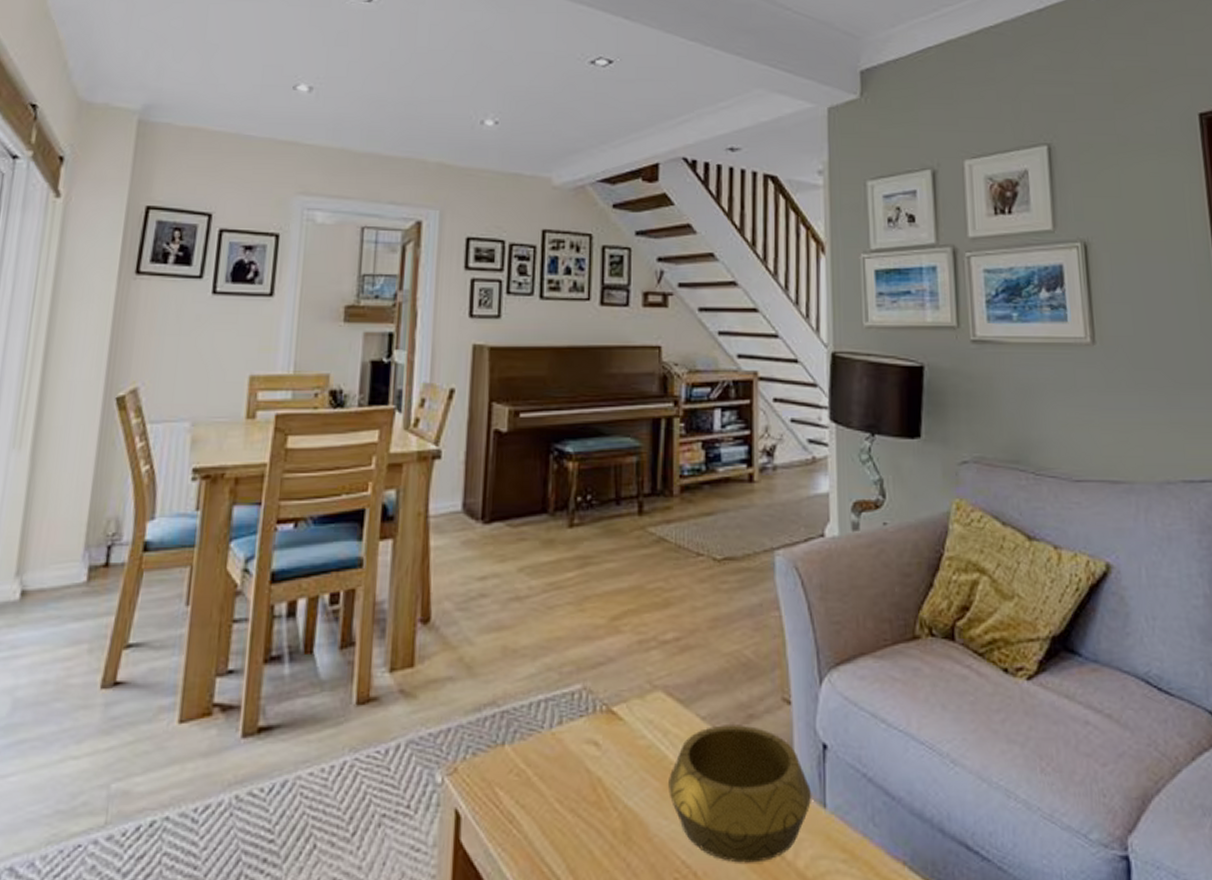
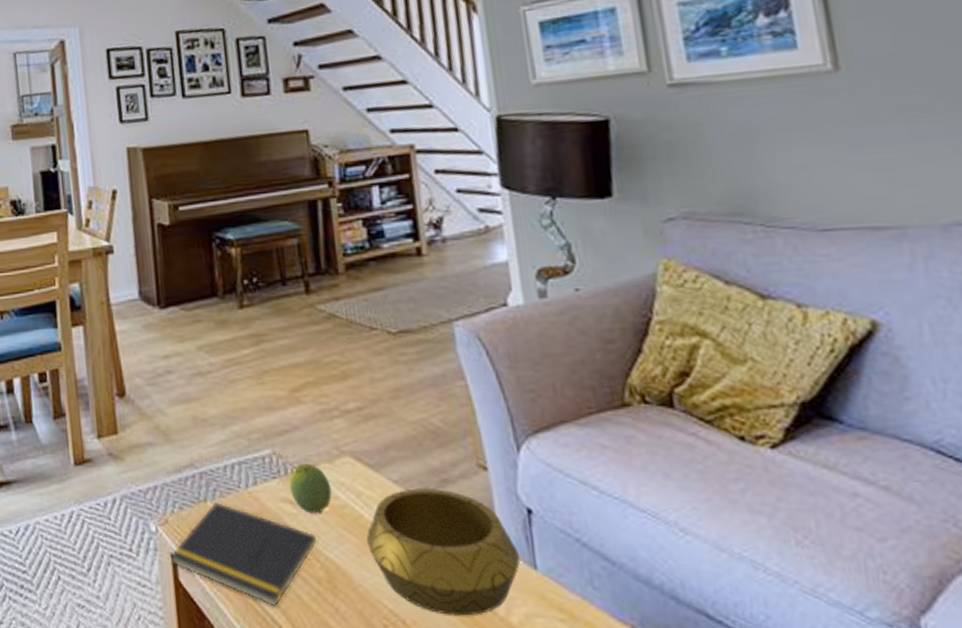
notepad: none [453,744,617,866] -> present [170,501,318,607]
fruit: none [596,699,640,756] -> present [289,463,333,514]

